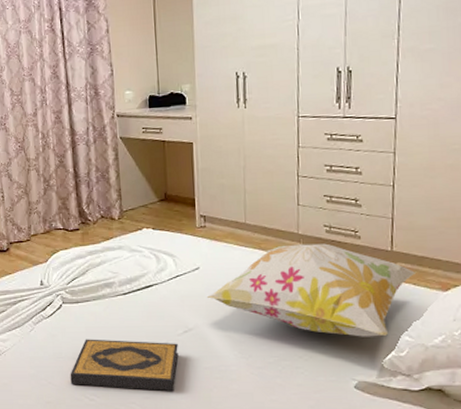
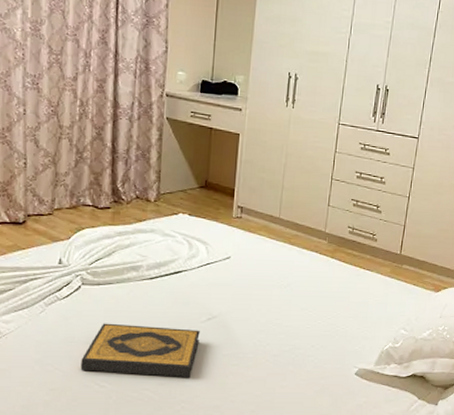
decorative pillow: present [206,243,417,337] -> none [234,241,417,330]

